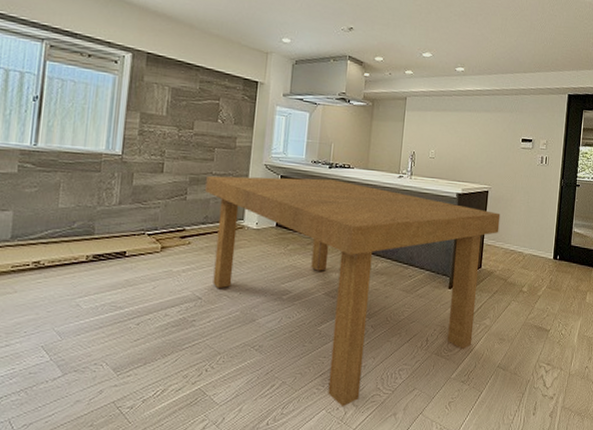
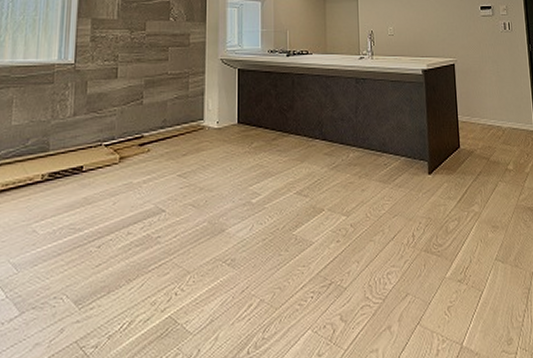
dining table: present [205,176,501,406] -> none [162,68,473,323]

